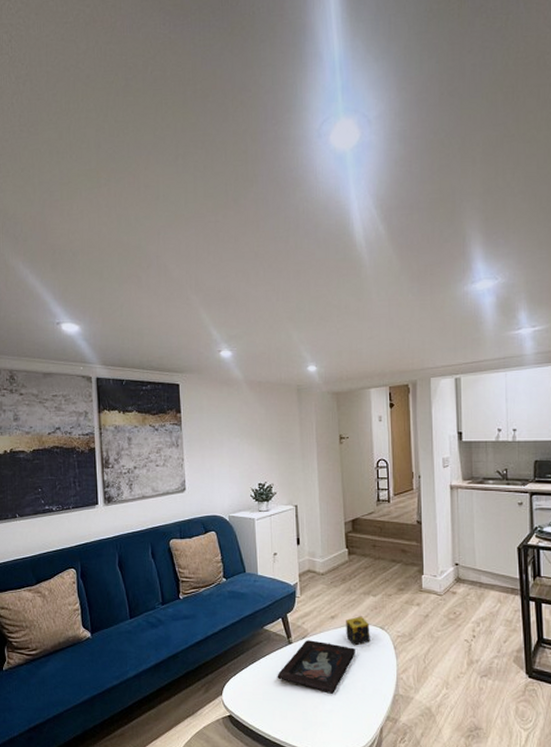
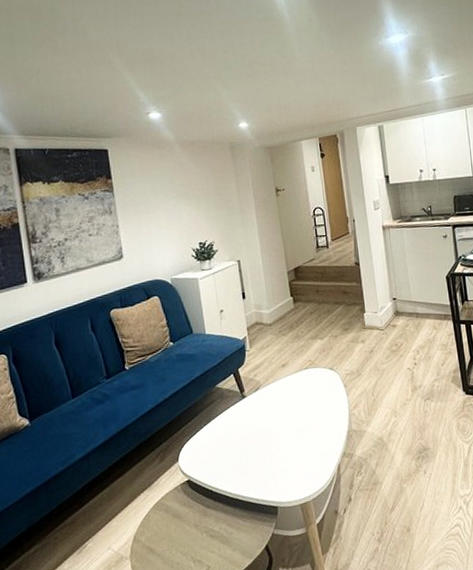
decorative tray: present [277,640,355,694] -> none [233,391,308,441]
candle: present [346,616,370,646] -> none [296,360,321,390]

